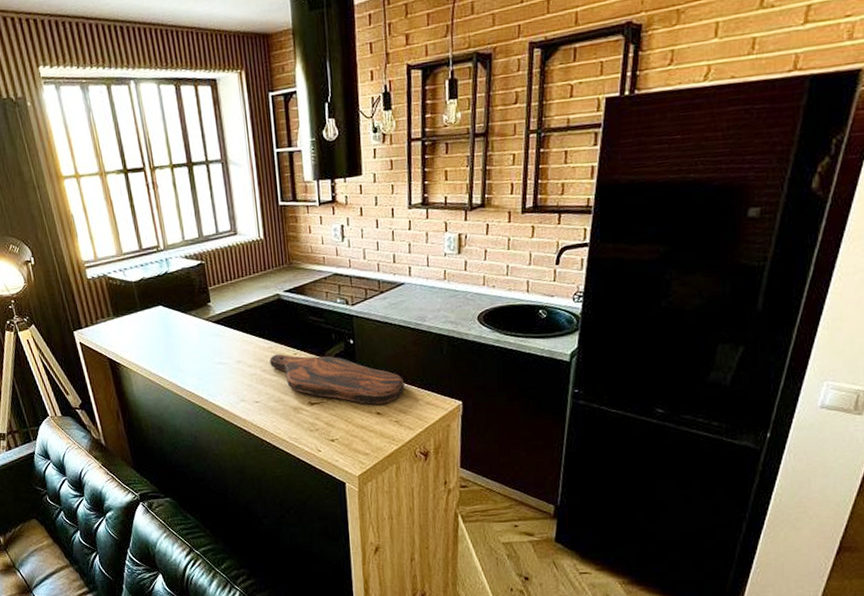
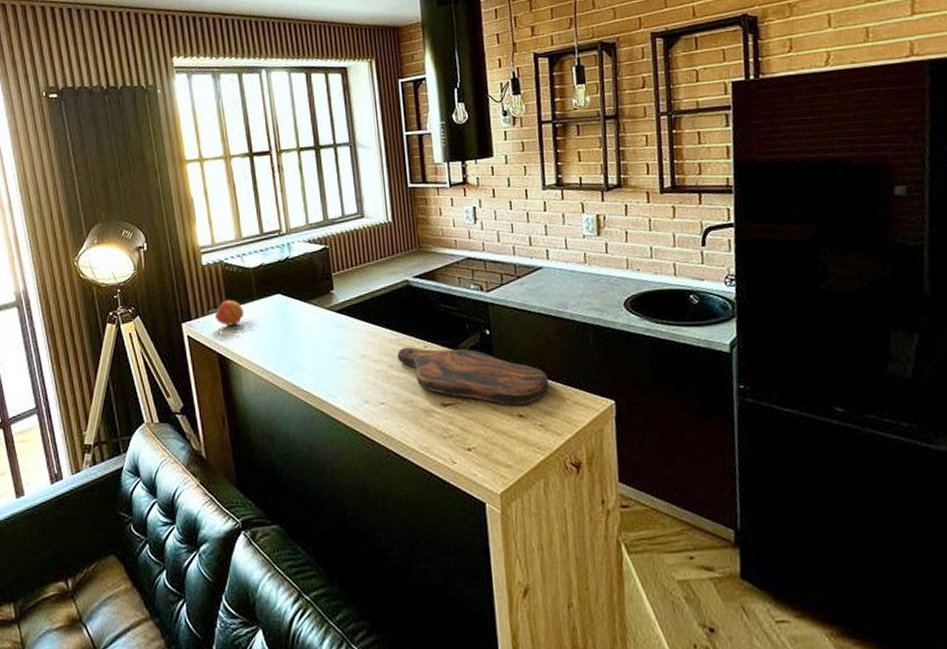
fruit: none [102,310,130,334] -> present [214,299,245,326]

